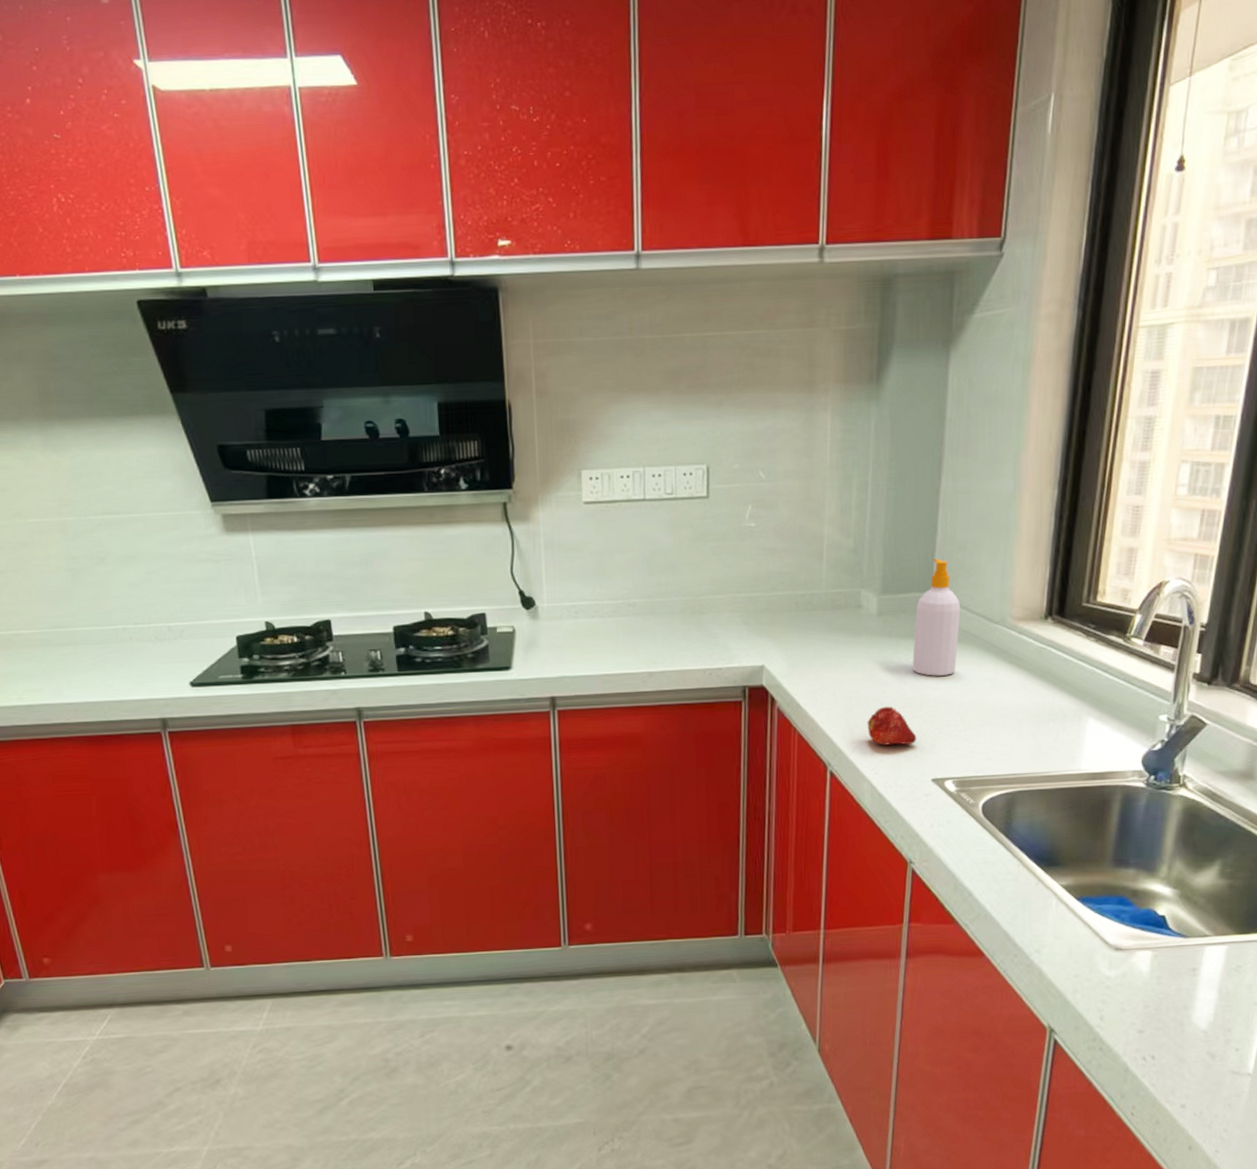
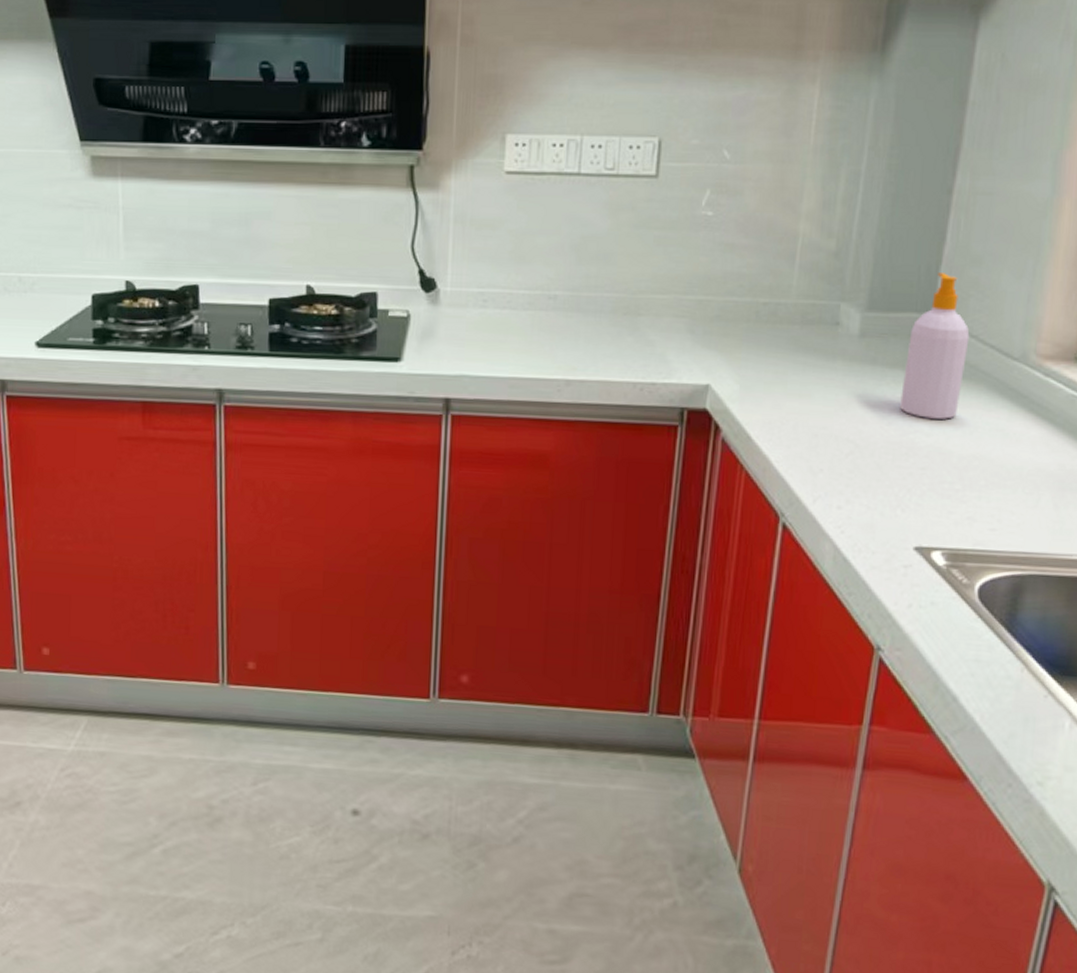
fruit: present [867,706,917,745] -> none [835,450,899,502]

